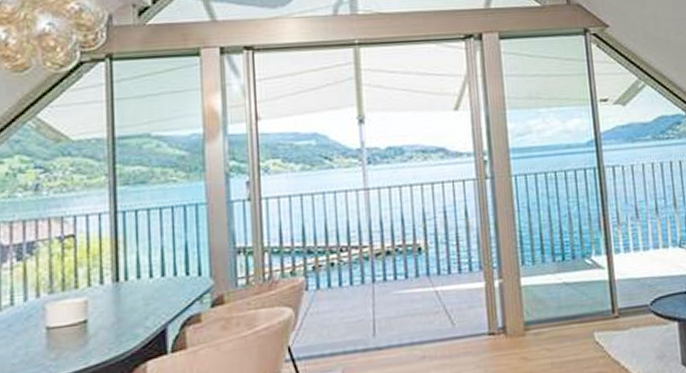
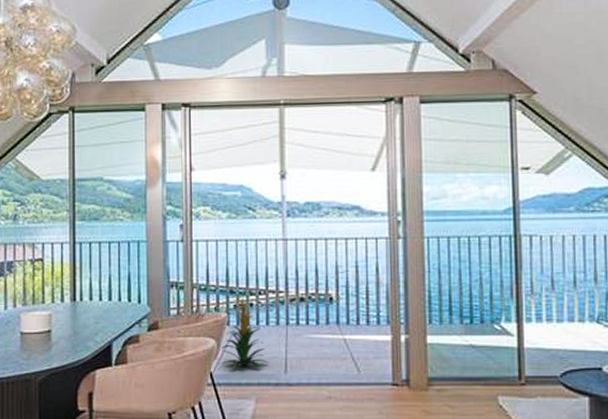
indoor plant: none [299,255,355,340] -> present [220,295,269,369]

